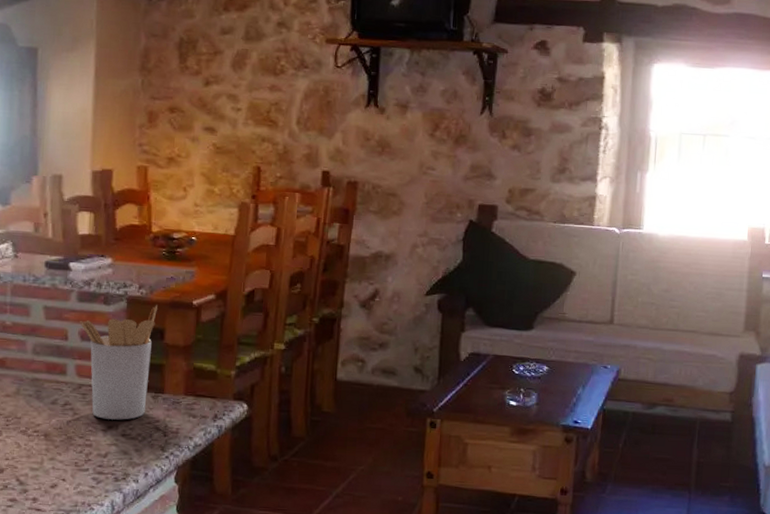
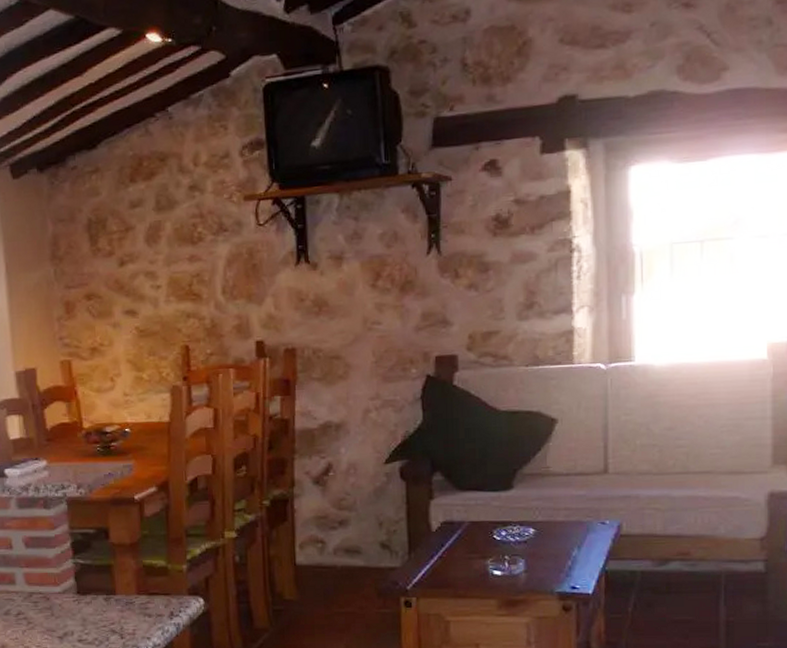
utensil holder: present [80,305,157,420] -> none [22,504,99,626]

